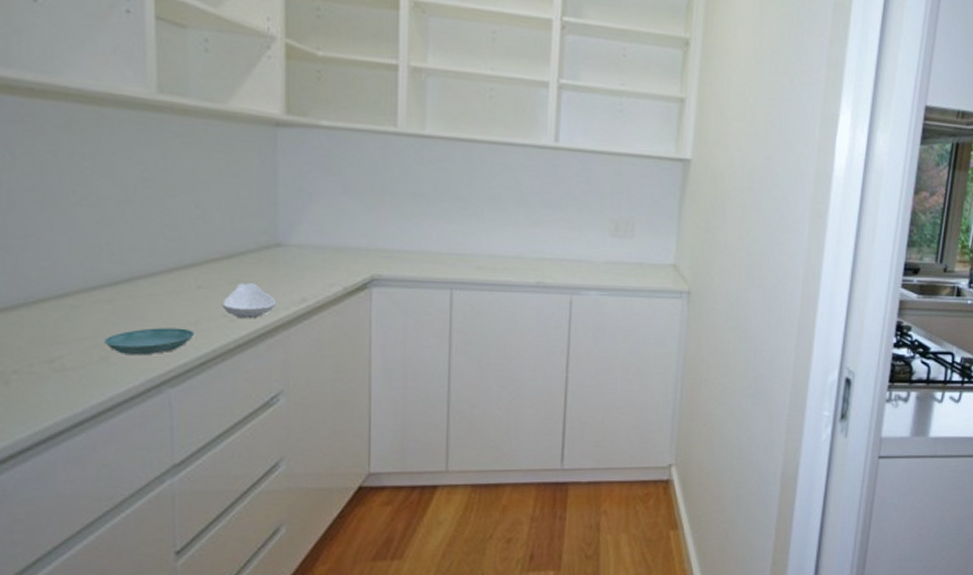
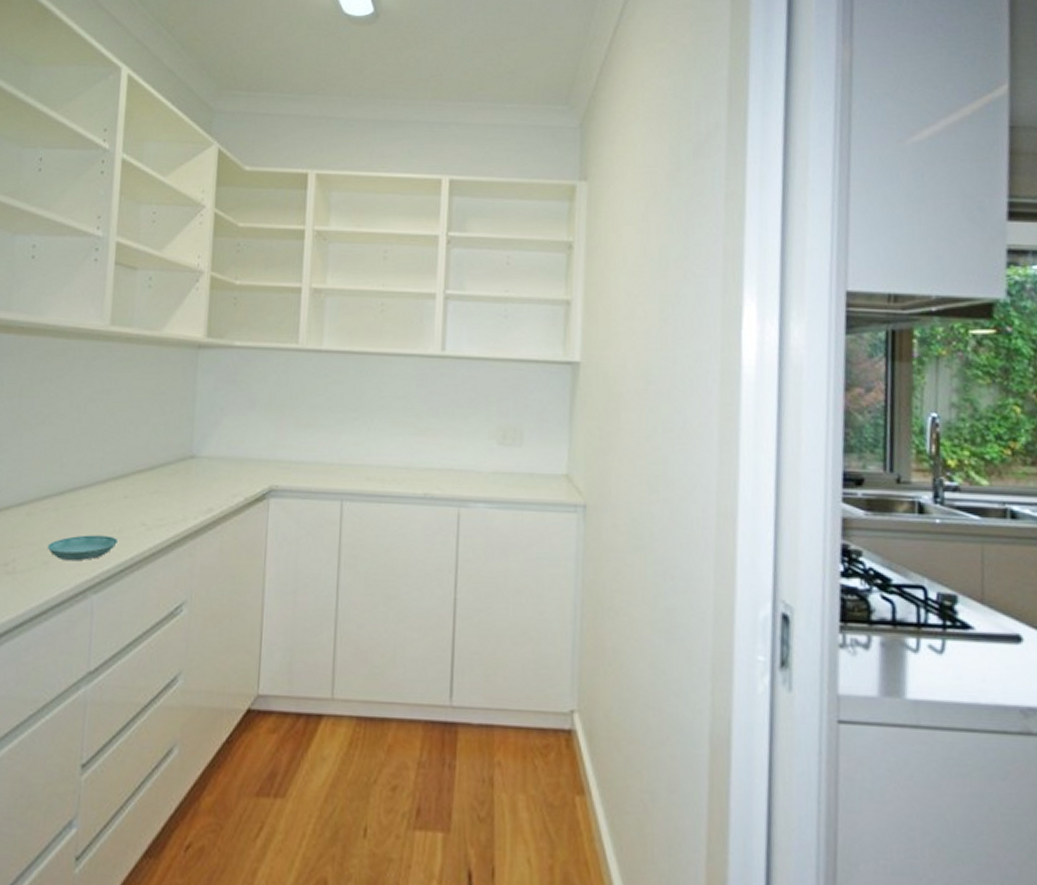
spoon rest: present [222,282,277,319] -> none [142,492,188,528]

